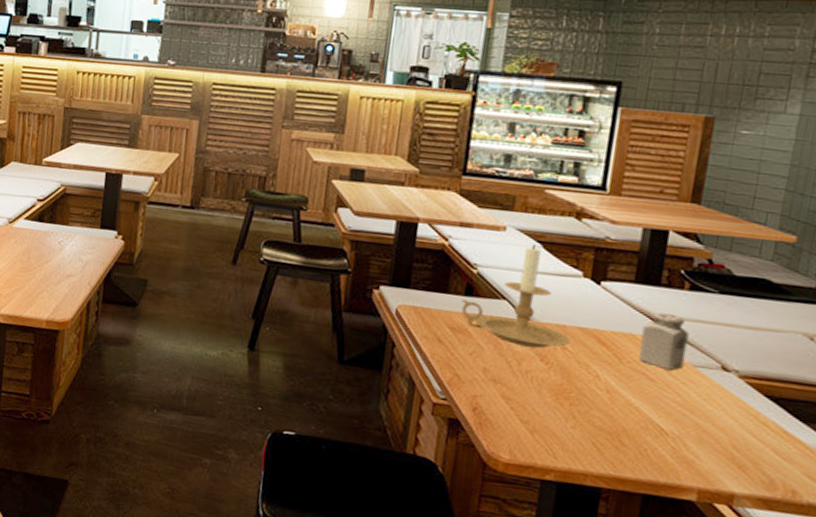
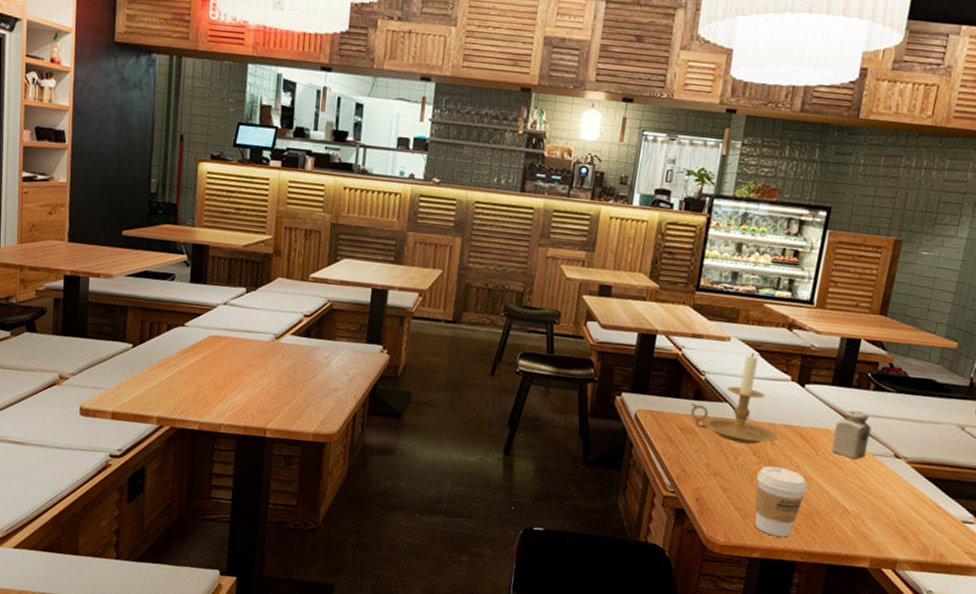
coffee cup: none [545,373,611,459] -> present [755,466,808,538]

